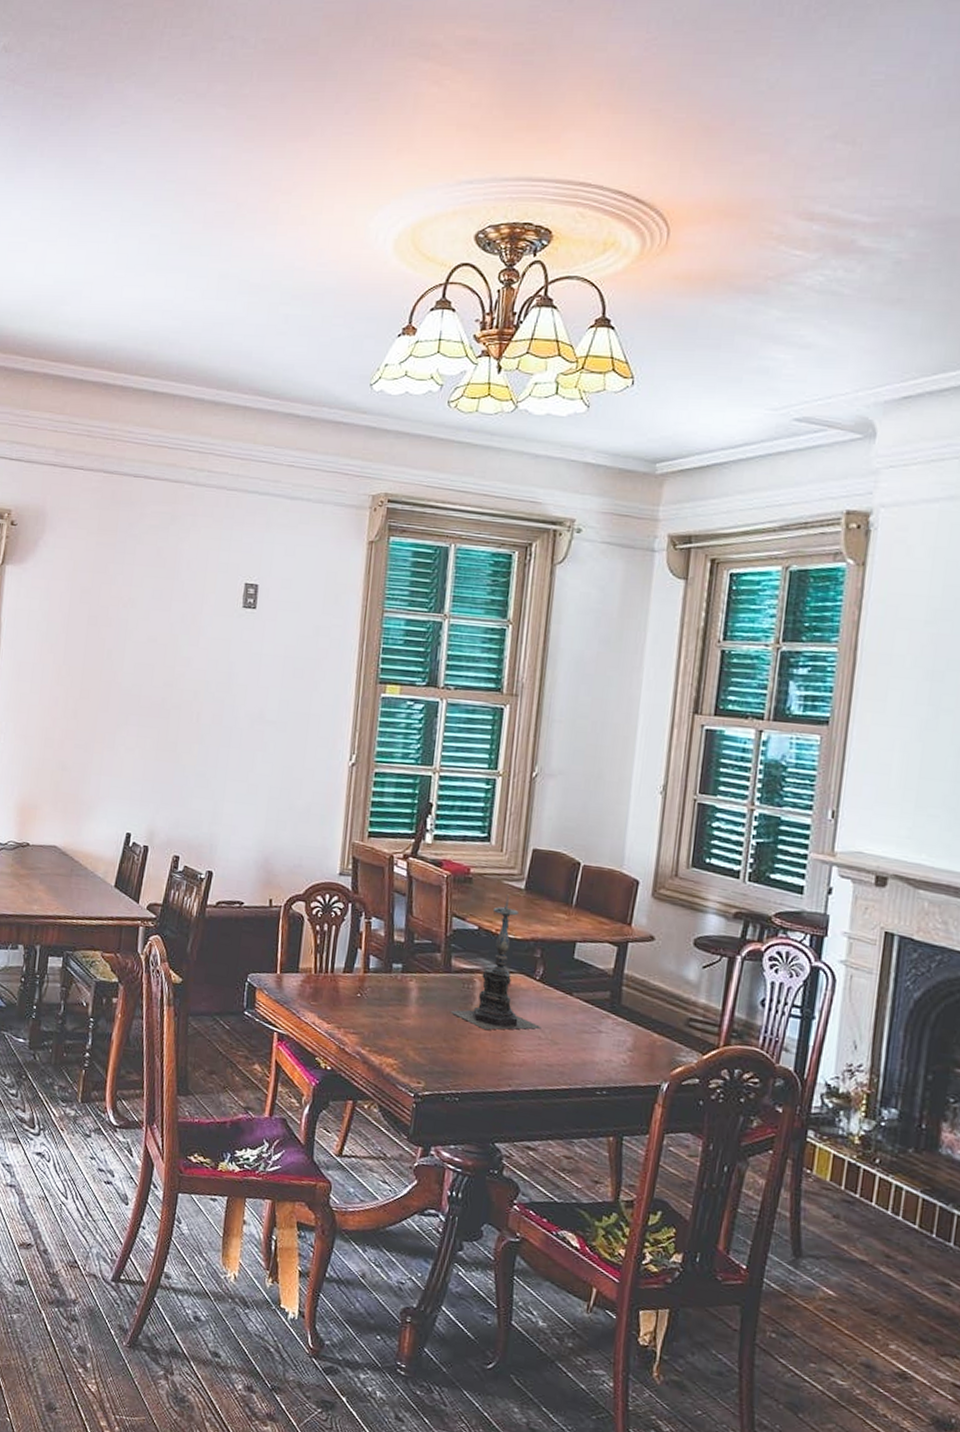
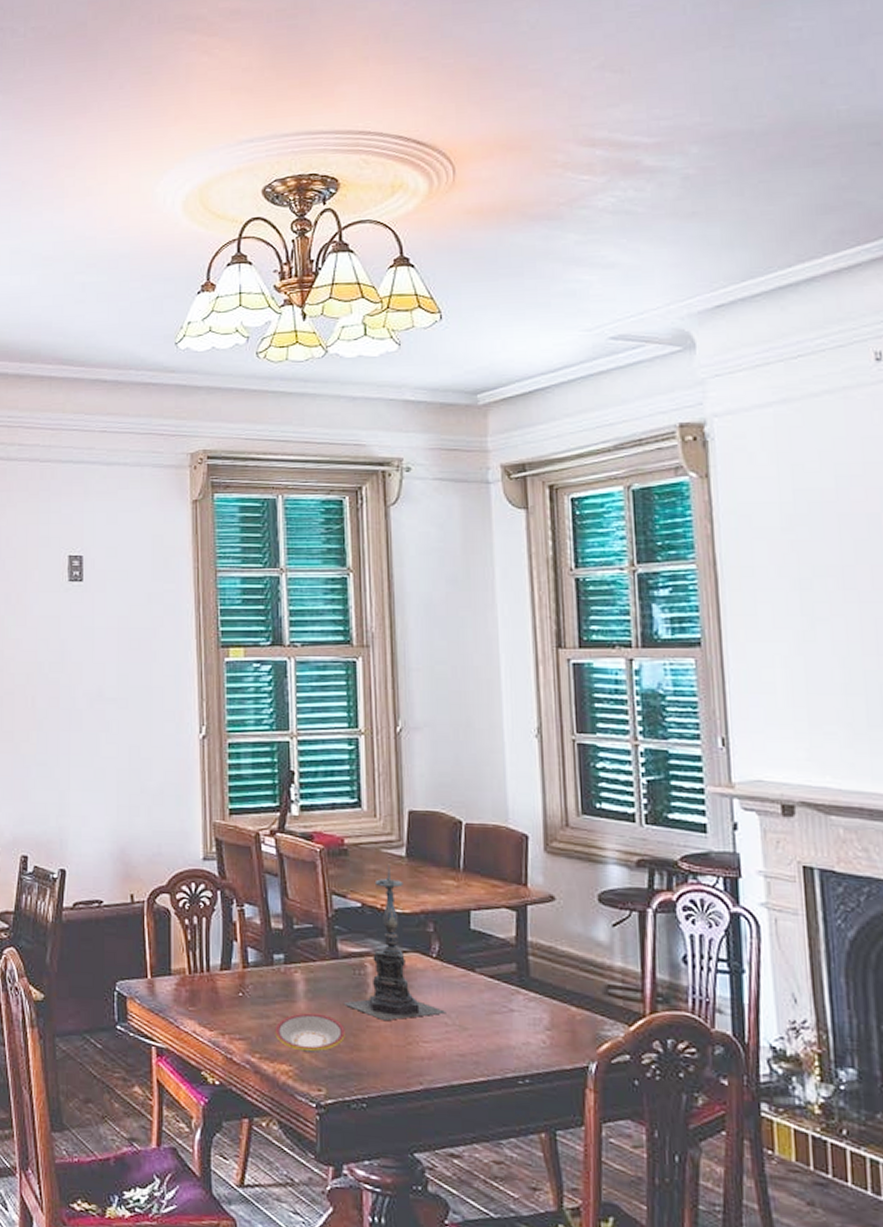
plate: none [385,1016,449,1051] -> present [275,1012,345,1053]

